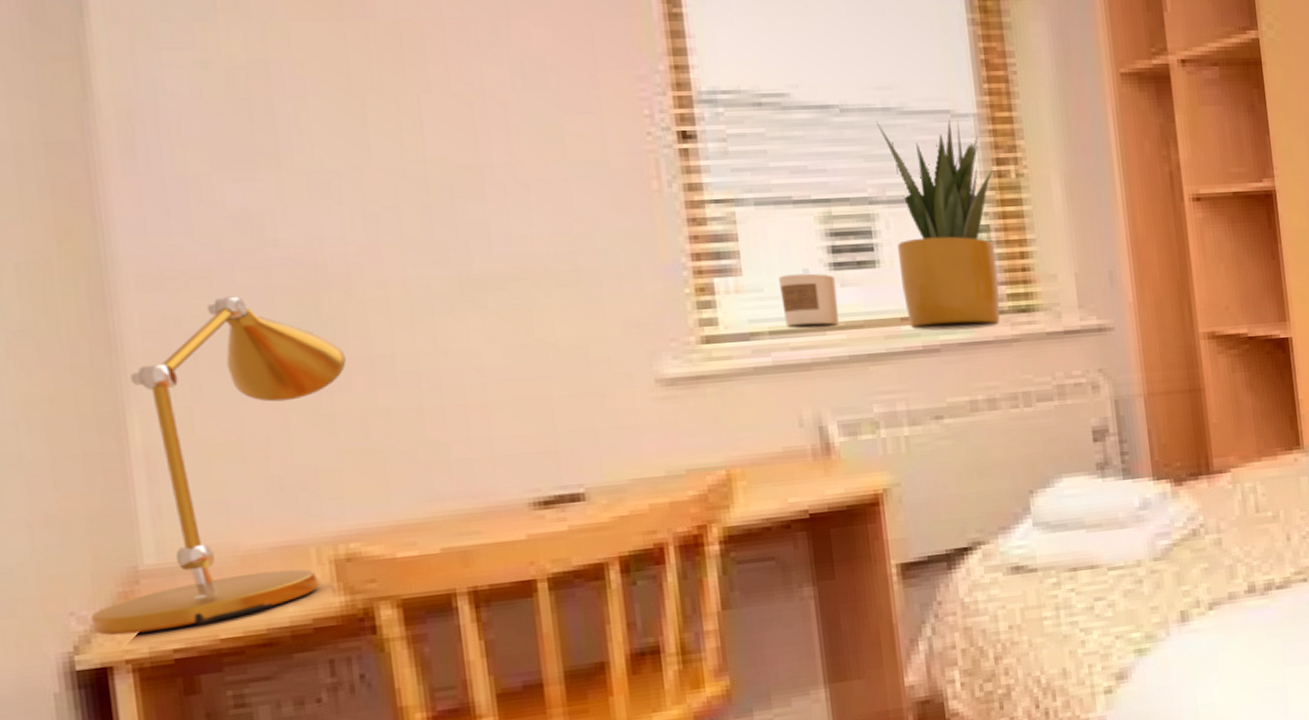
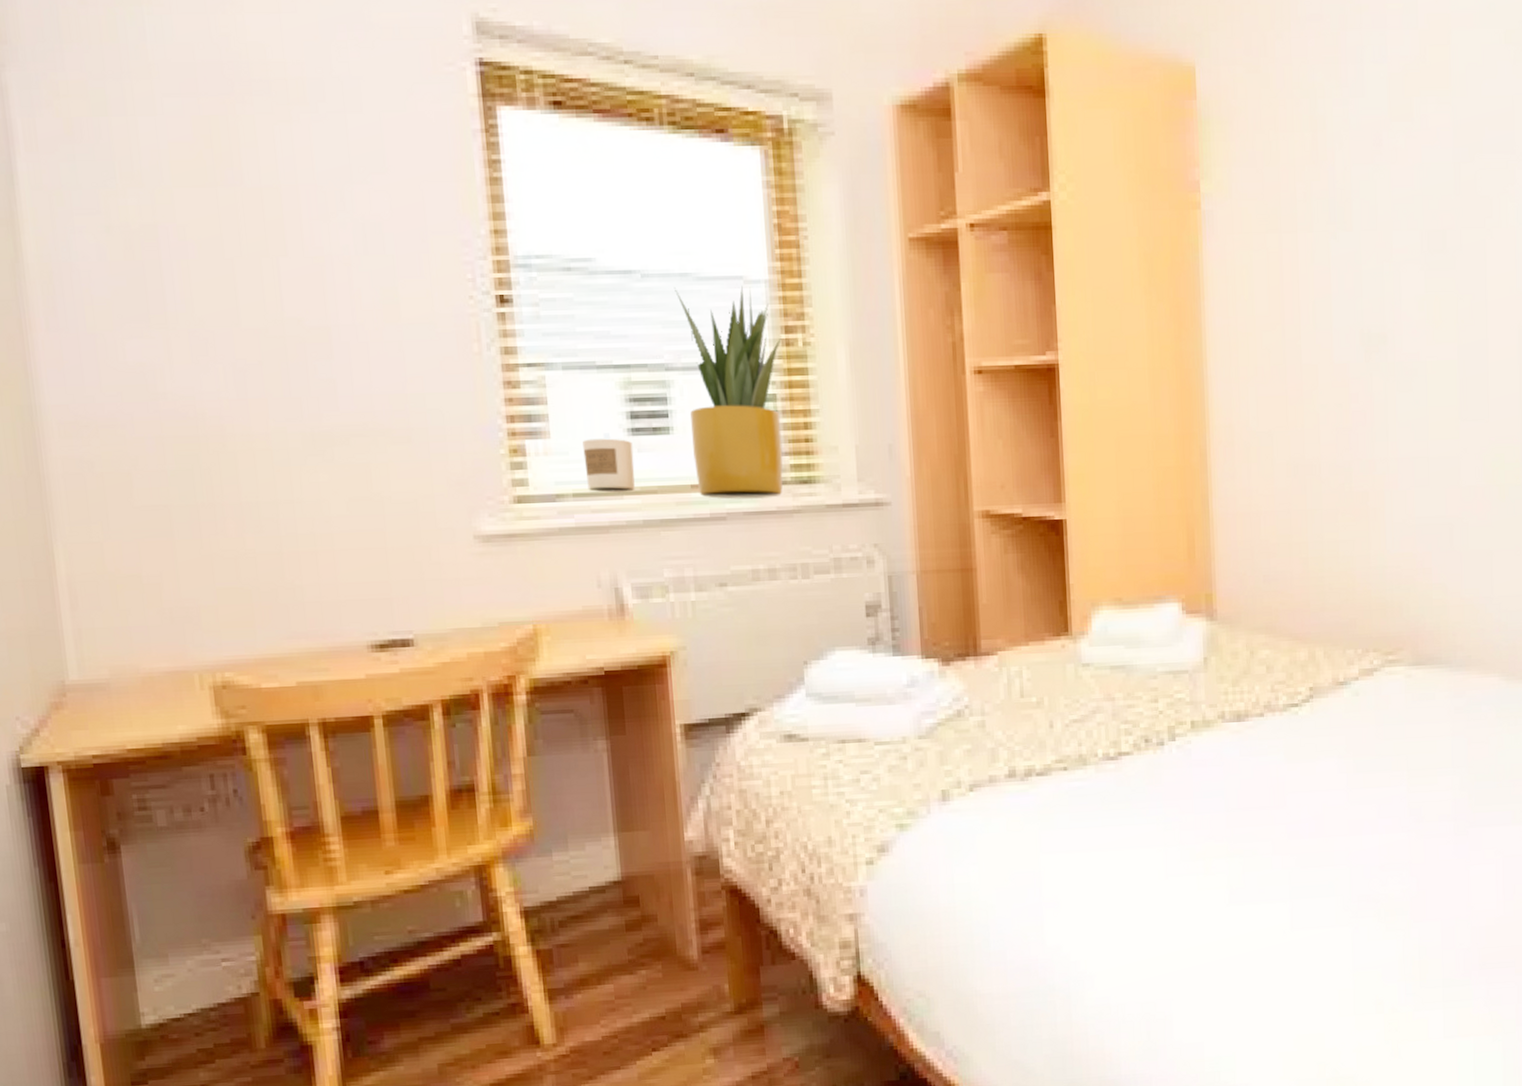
desk lamp: present [91,296,346,636] -> none [31,444,221,740]

